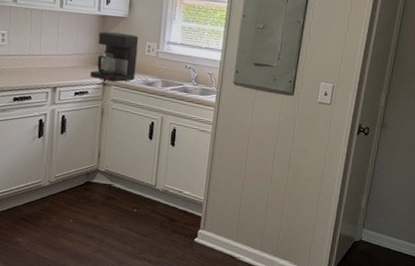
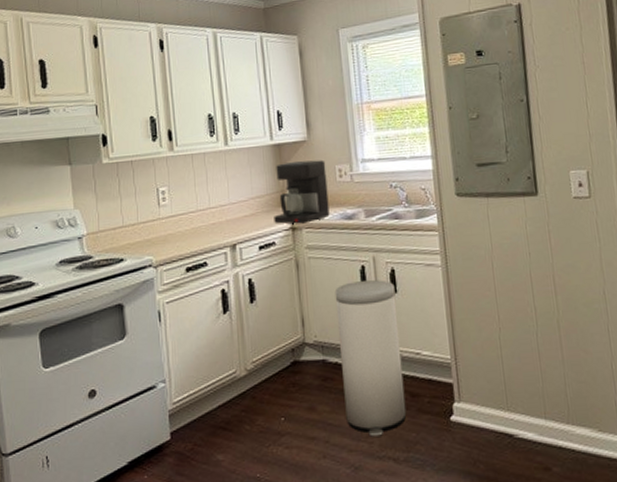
pedal bin: none [119,132,174,244] -> present [334,280,407,437]

